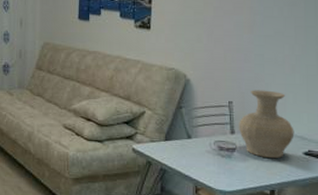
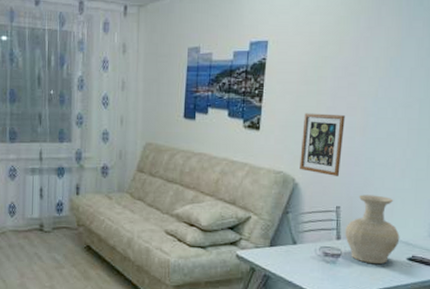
picture frame: none [190,13,232,72] -> present [300,113,345,176]

